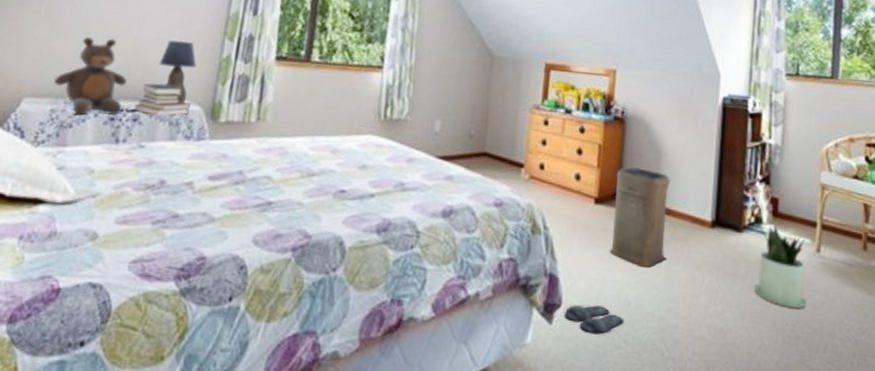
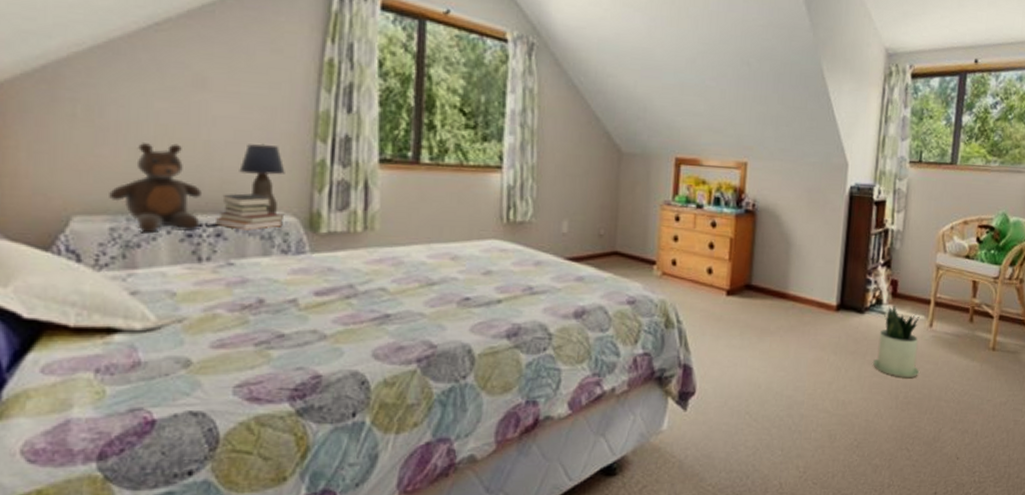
slippers: present [565,304,623,335] -> none [699,389,754,416]
laundry basket: present [610,167,670,268] -> none [742,258,799,352]

